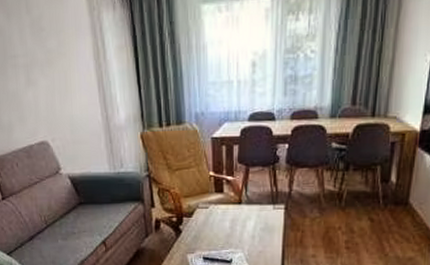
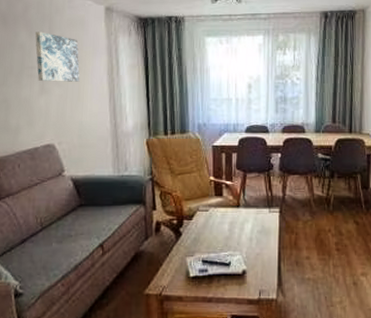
wall art: none [13,12,66,72] -> present [35,31,80,82]

